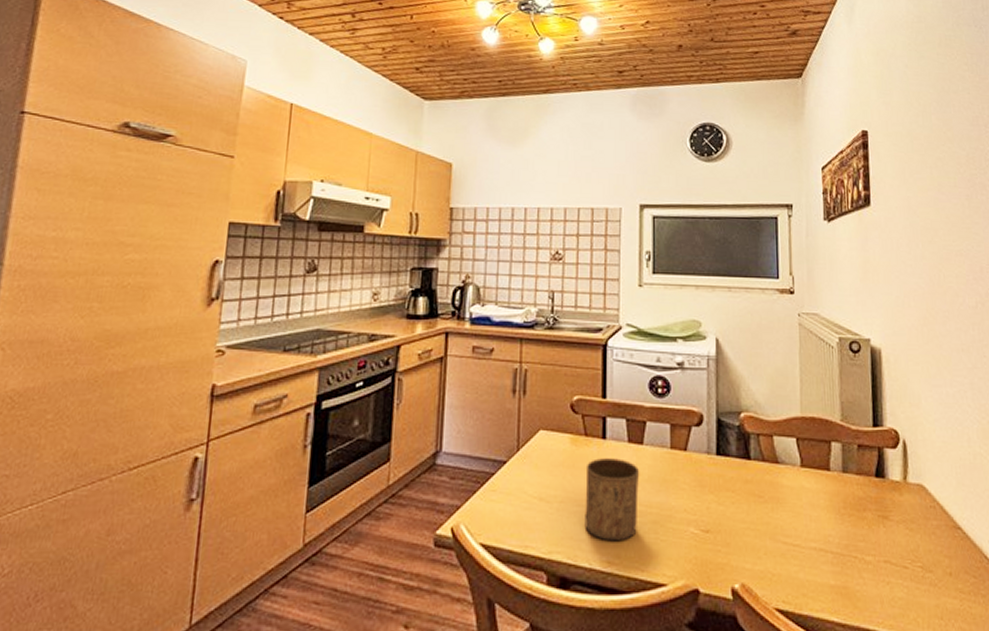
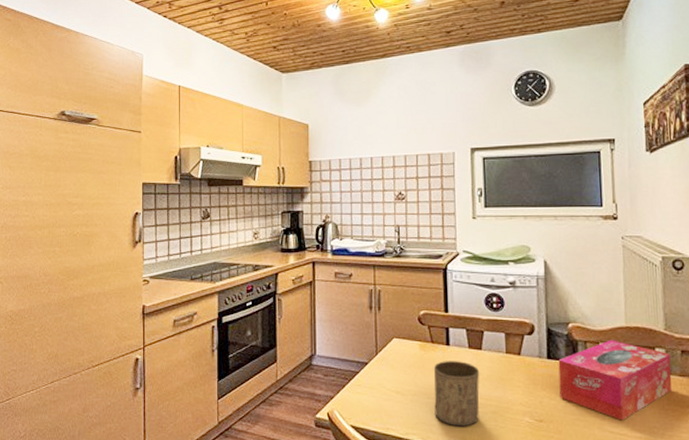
tissue box: none [728,432,849,529] -> present [558,340,672,421]

